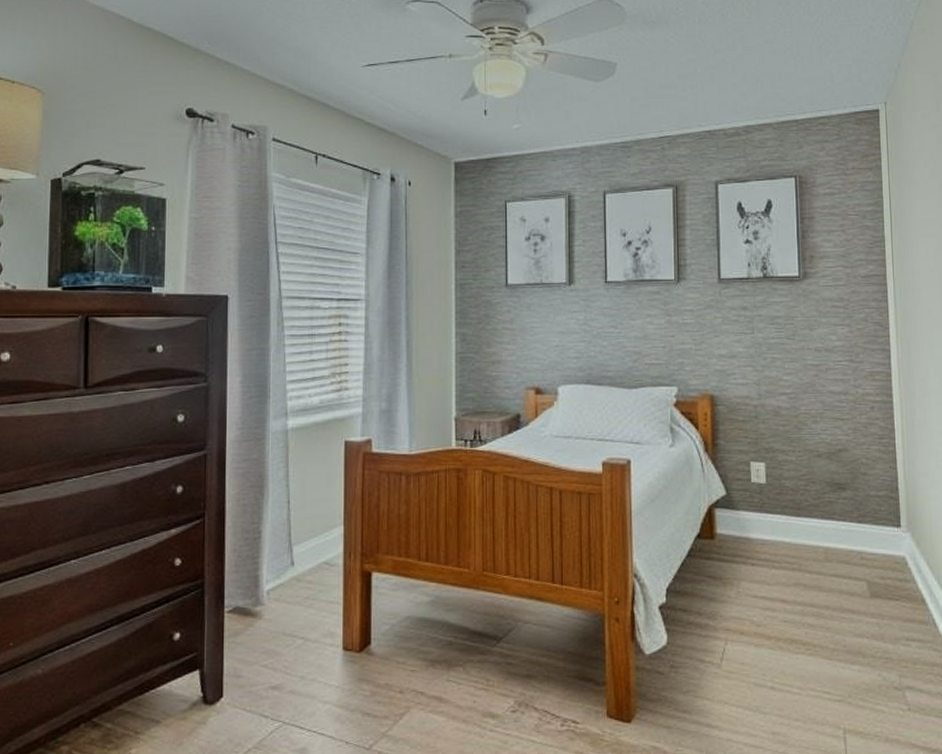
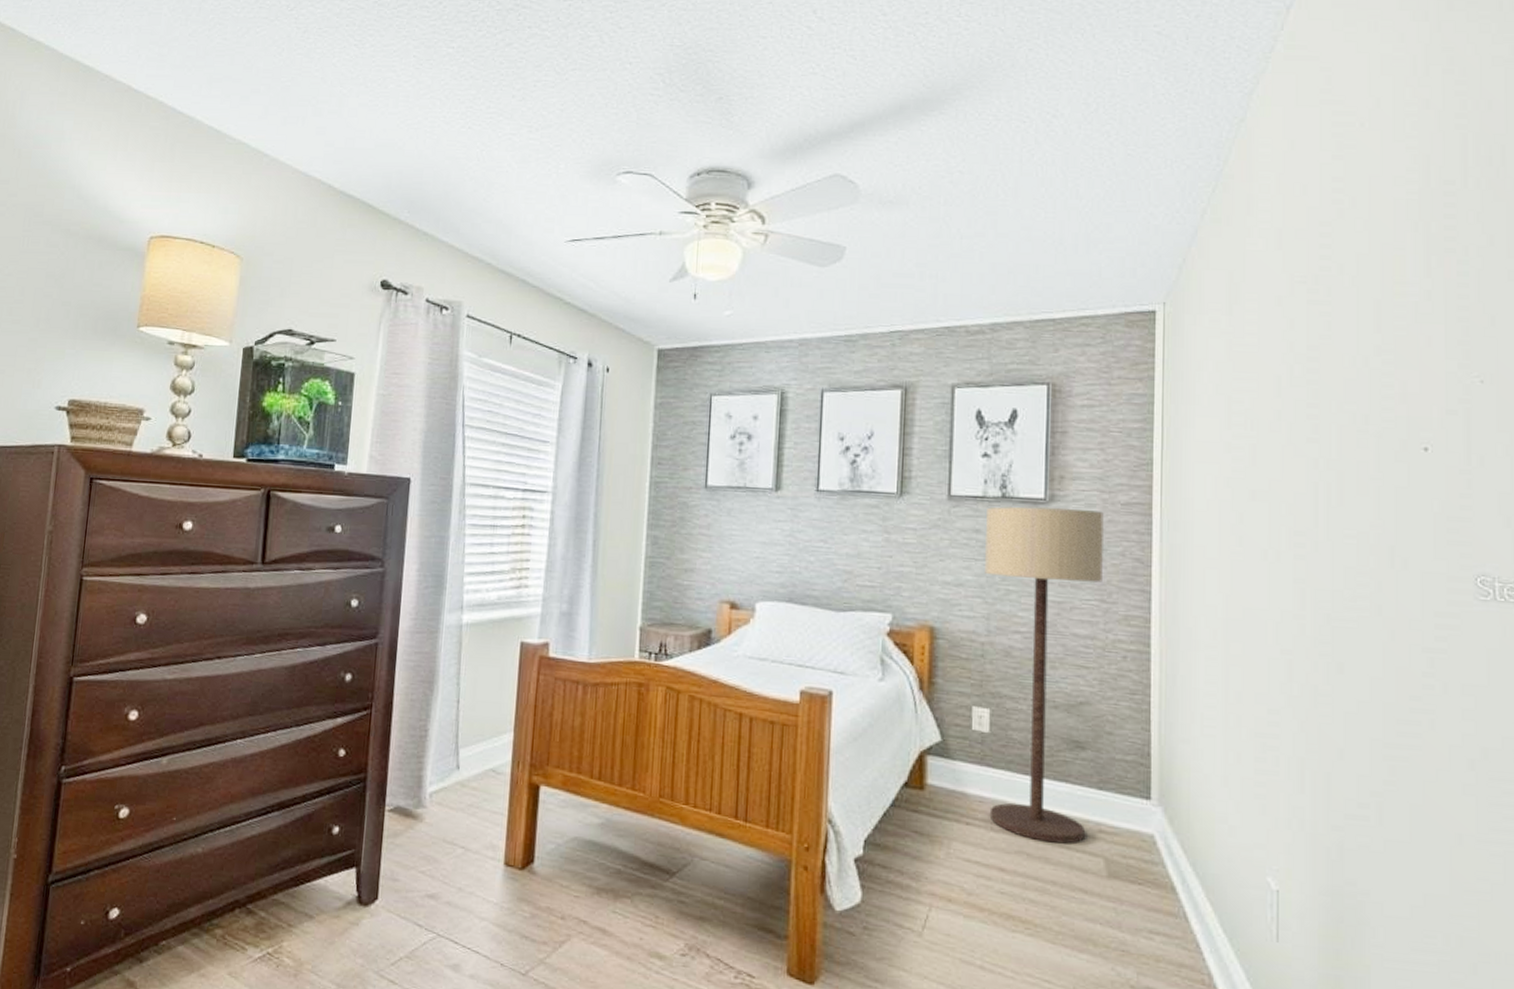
floor lamp: none [752,284,851,573] -> present [985,506,1104,844]

